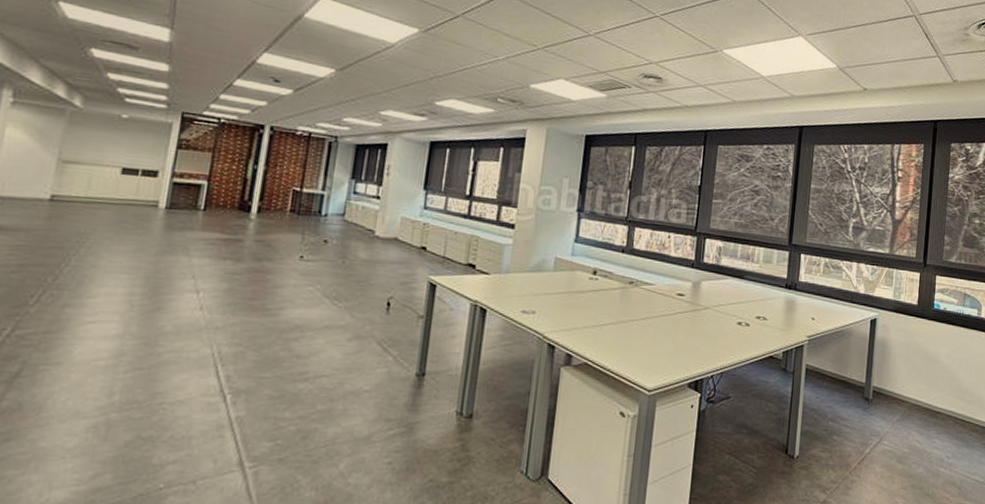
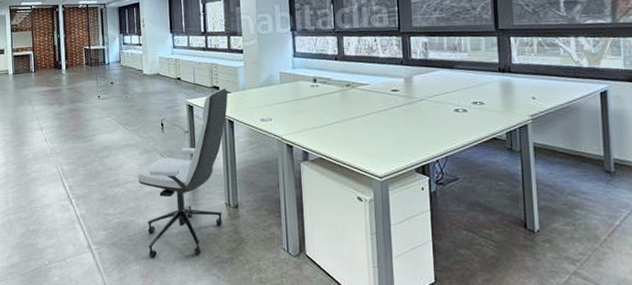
office chair: none [333,267,486,481] -> present [138,88,228,258]

